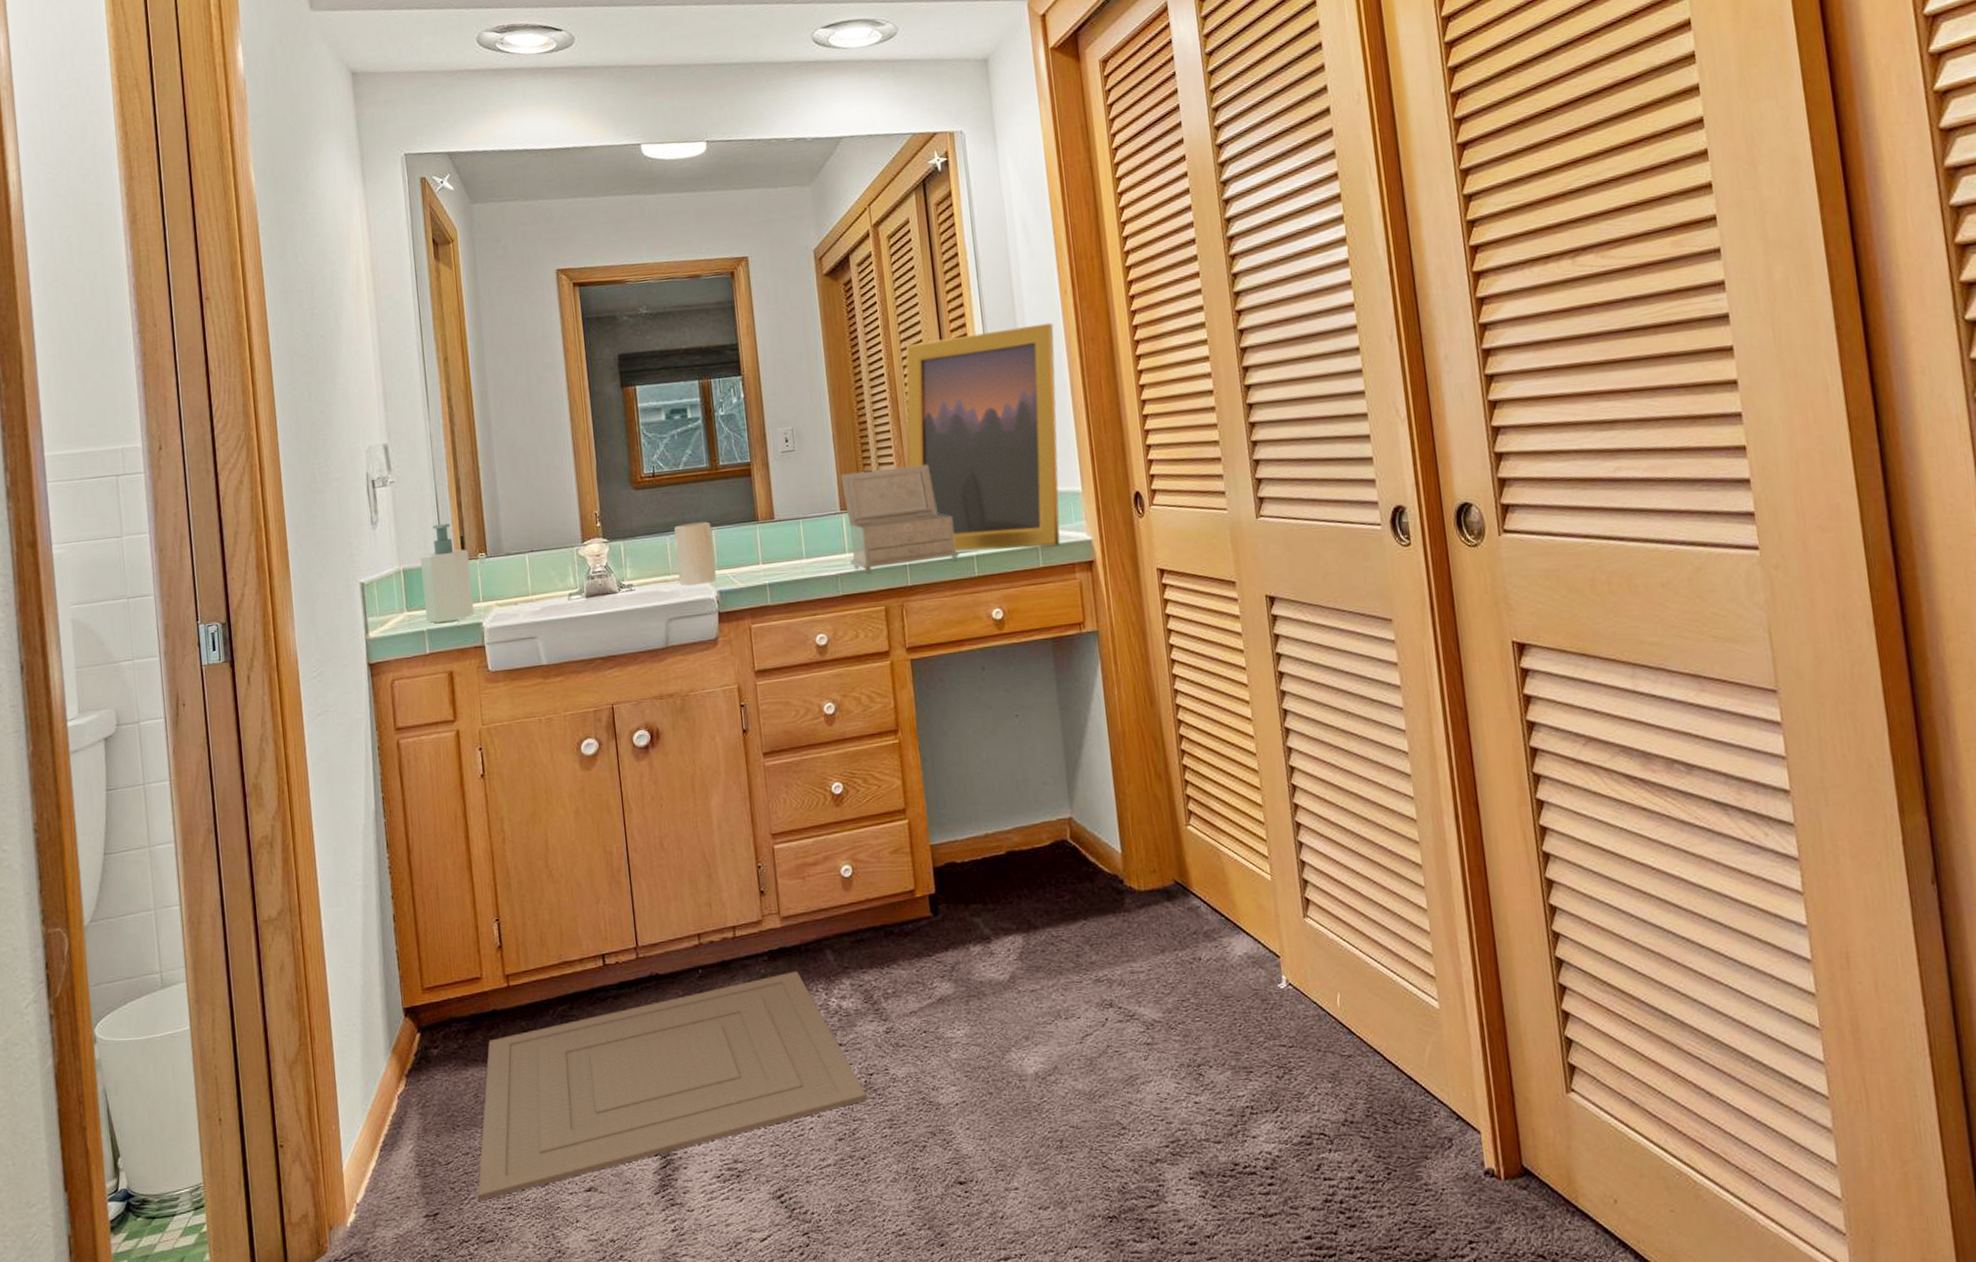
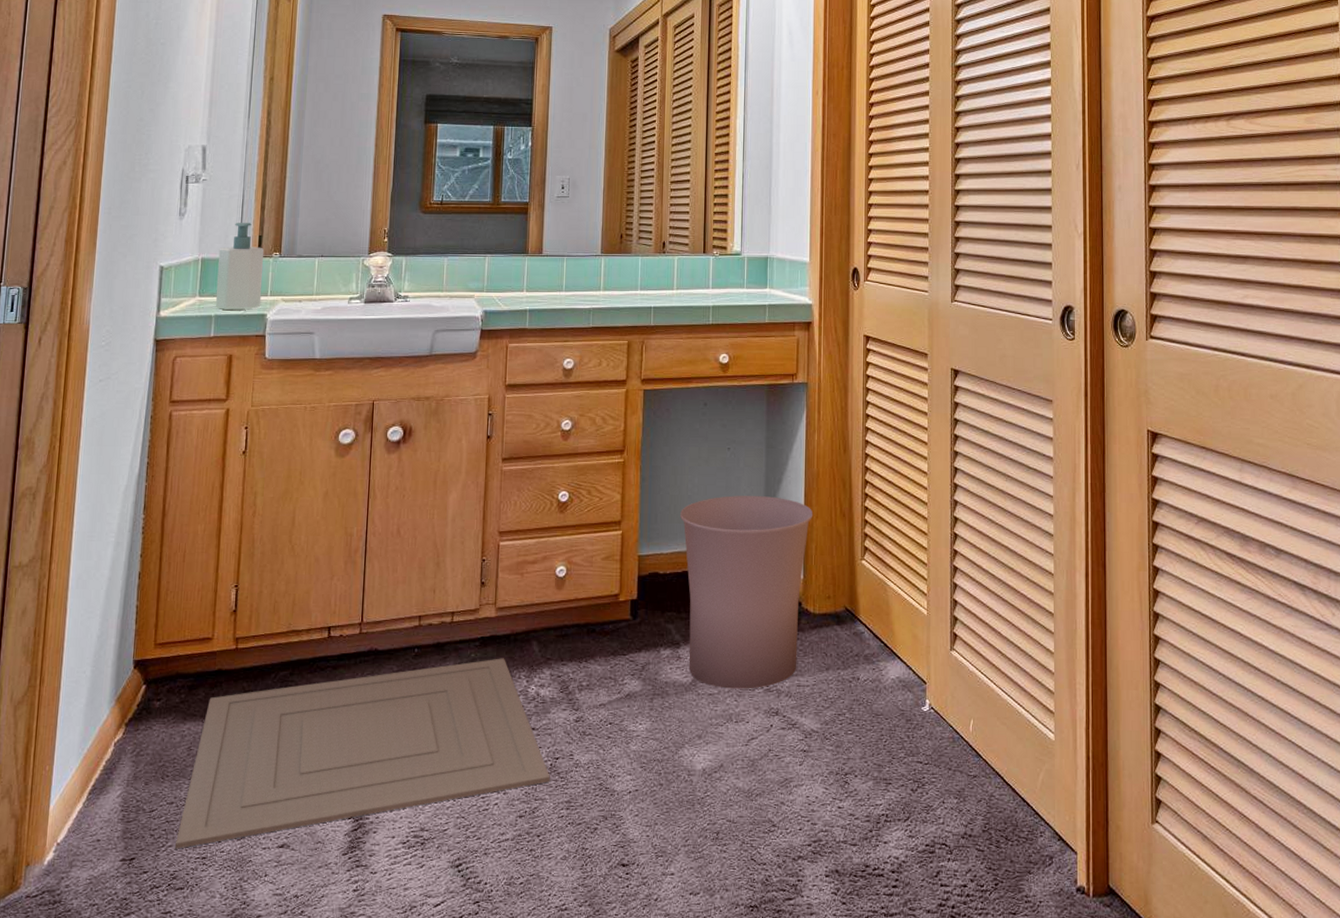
cup: present [674,521,717,586] -> none [450,248,487,303]
jewelry box: present [841,464,960,575] -> none [603,222,699,312]
picture frame: present [906,322,1061,552] -> none [664,116,803,306]
waste bin: none [971,764,1127,983] -> present [680,496,812,689]

